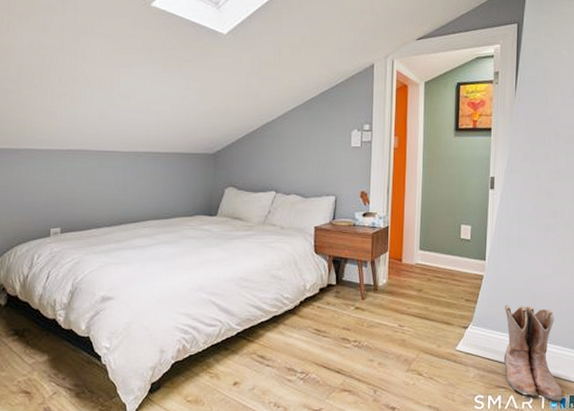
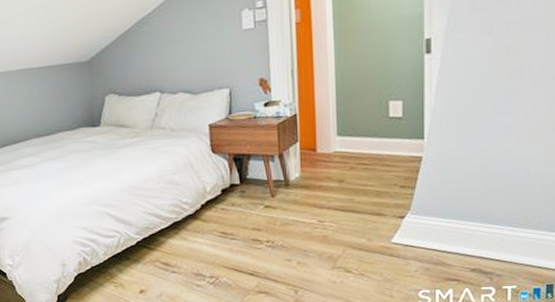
boots: present [503,305,563,401] -> none [452,186,537,292]

